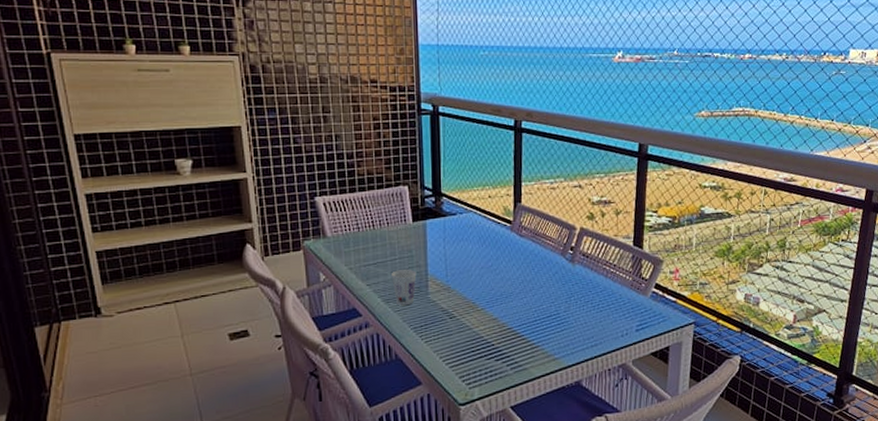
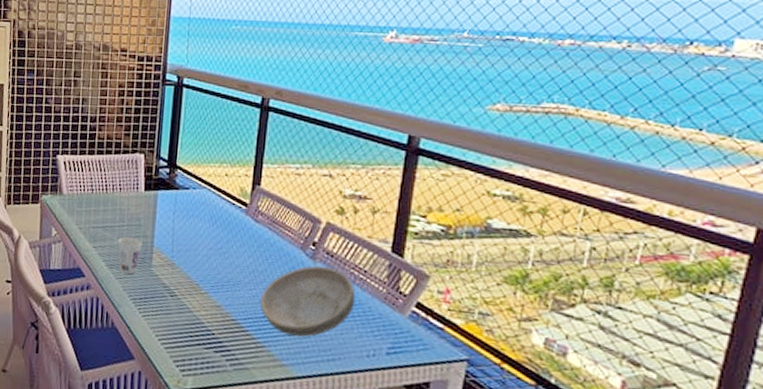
bowl: none [531,266,609,332] -> present [259,265,356,337]

